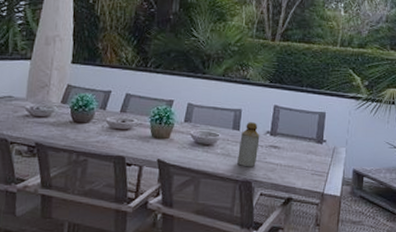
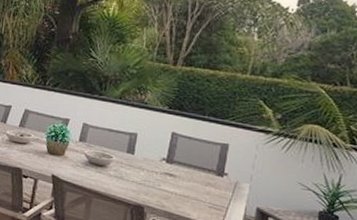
bottle: present [237,122,260,166] -> none [130,147,155,192]

